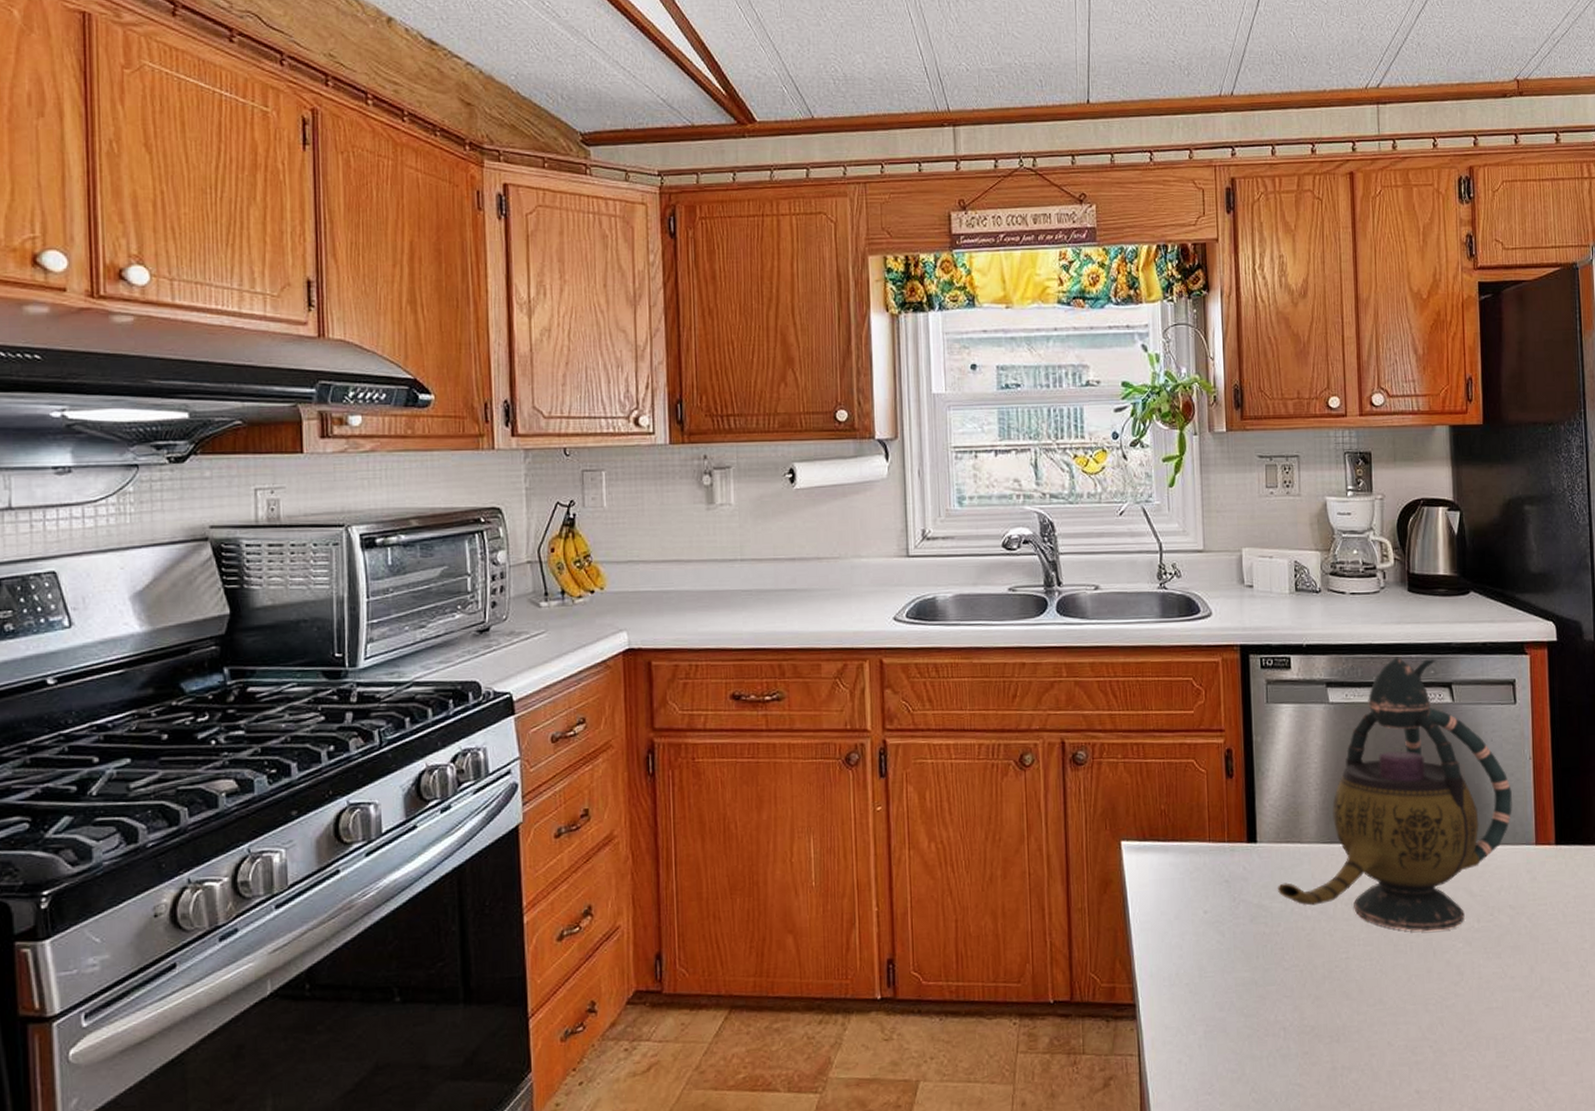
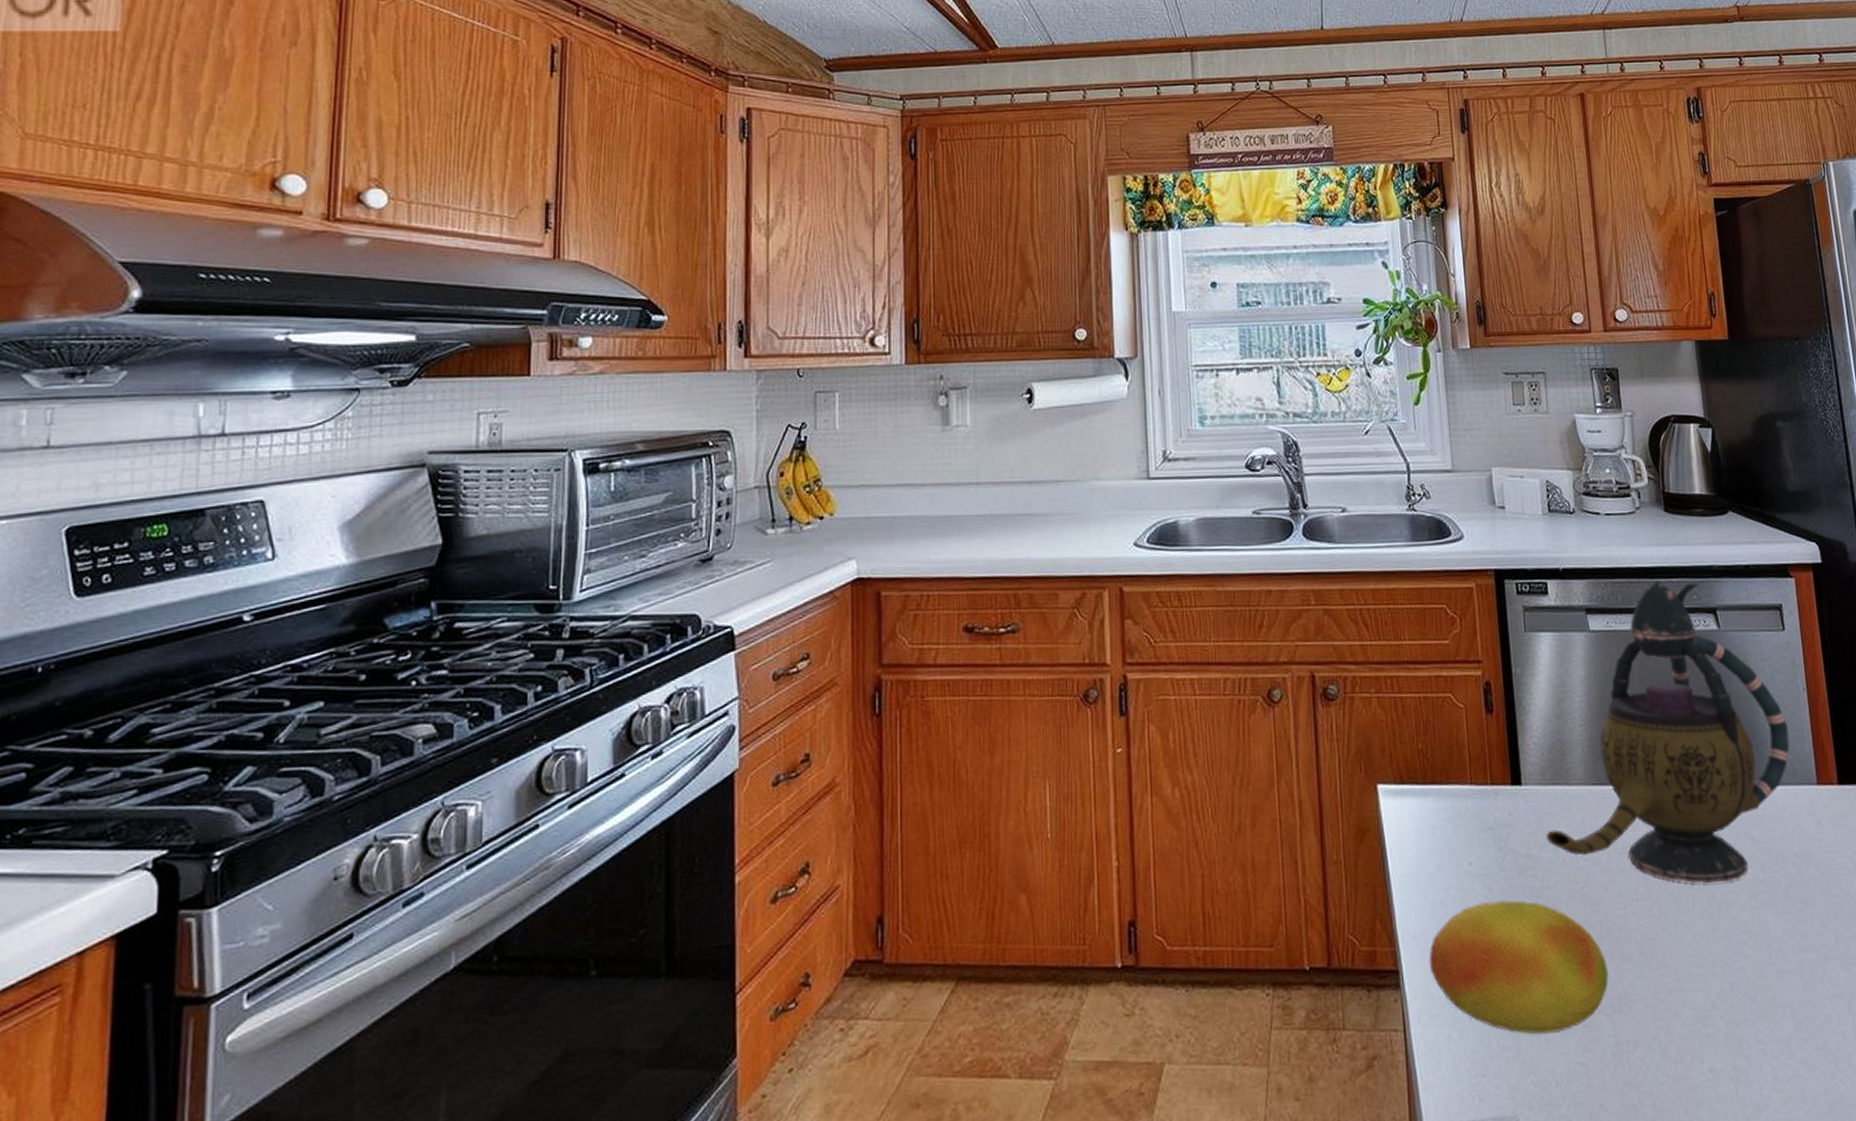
fruit: none [1164,943,1329,1060] -> present [1429,899,1609,1035]

